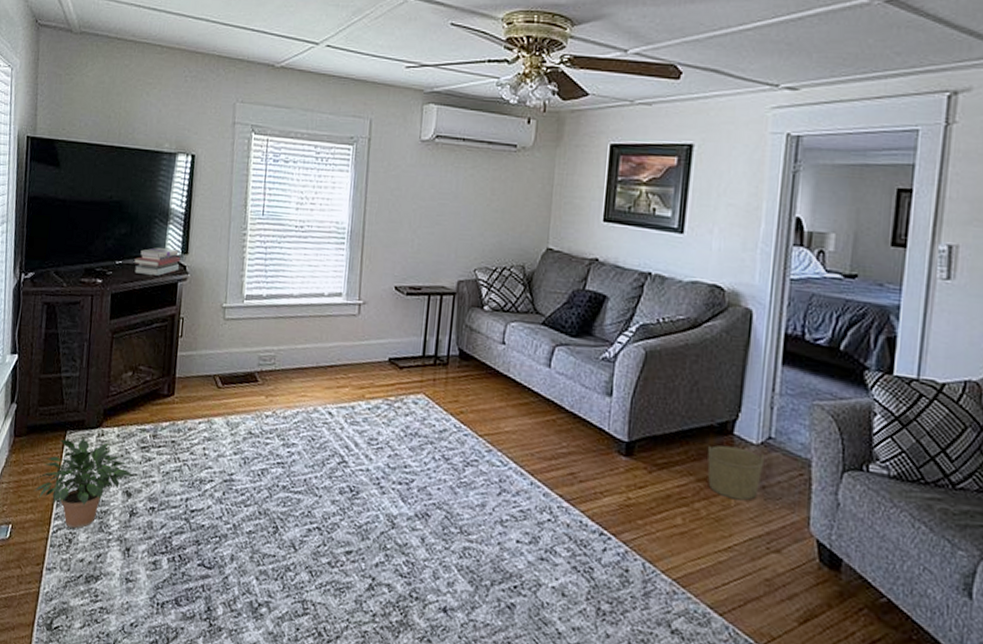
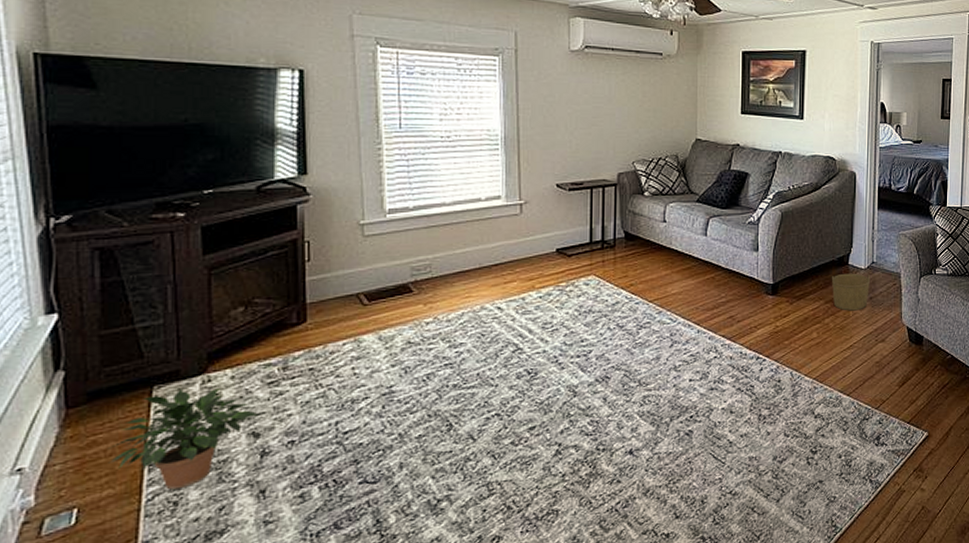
books: present [134,247,181,277] -> none [231,170,298,202]

